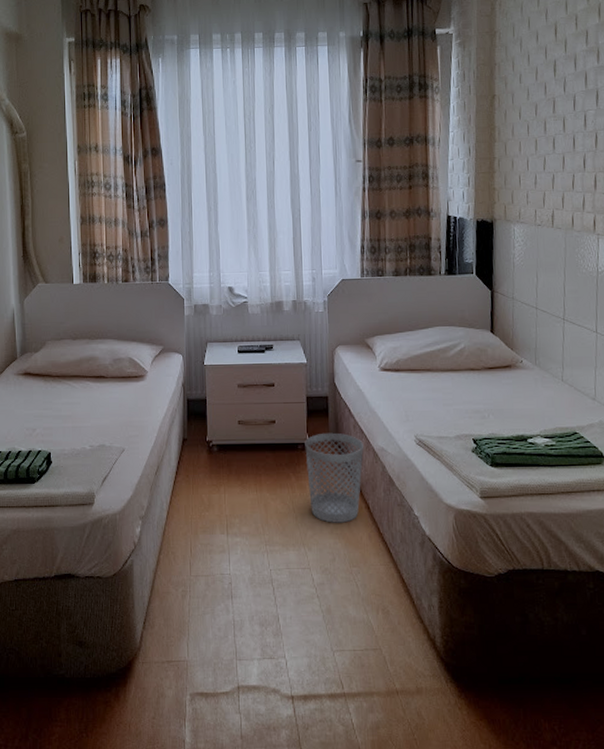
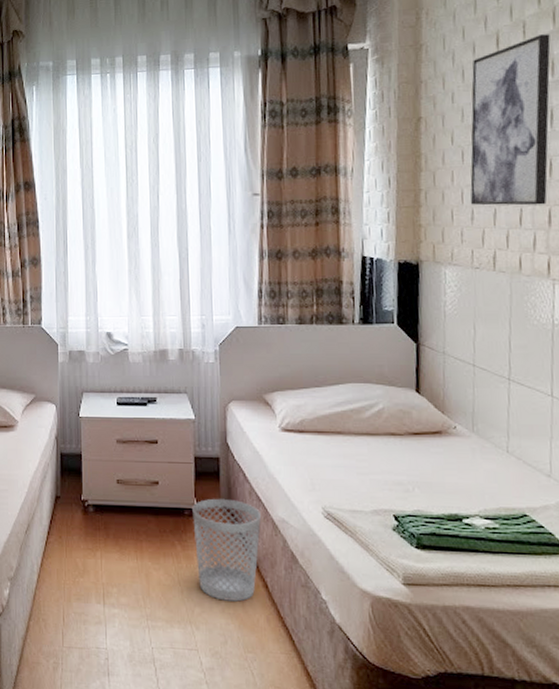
wall art: none [534,26,597,172] -> present [470,34,551,206]

